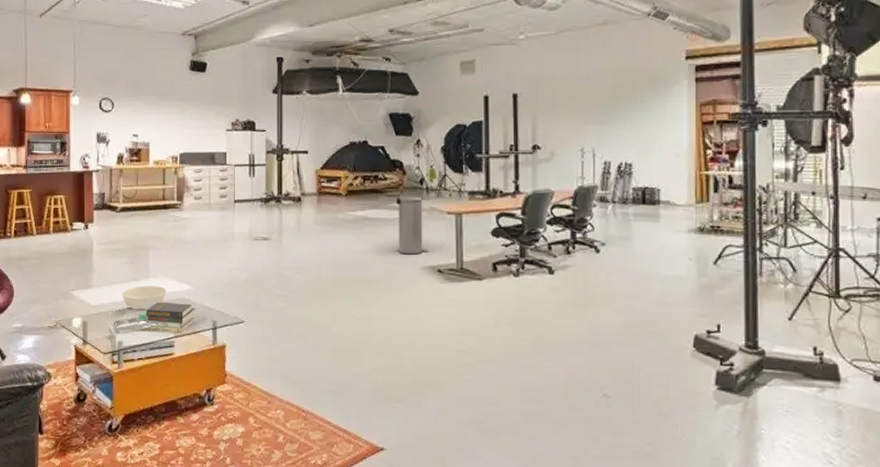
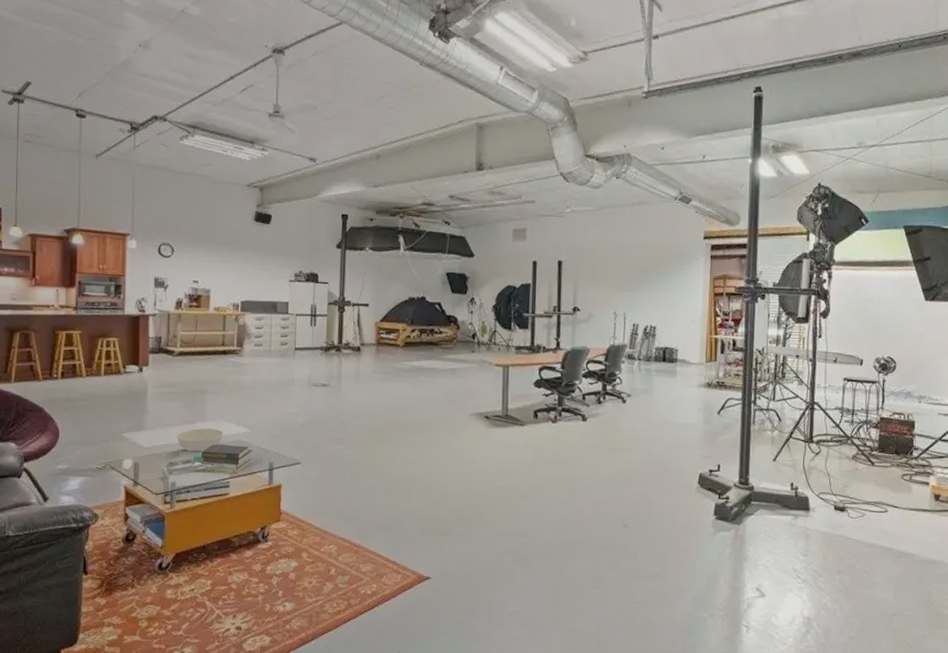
pedal bin: present [396,197,428,256] -> none [449,349,477,403]

